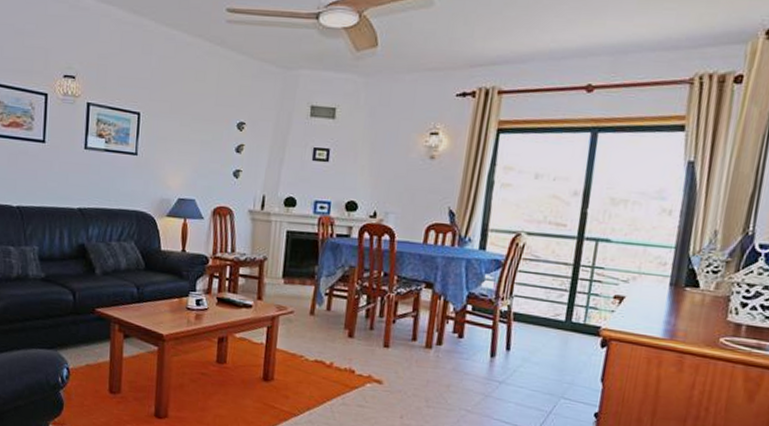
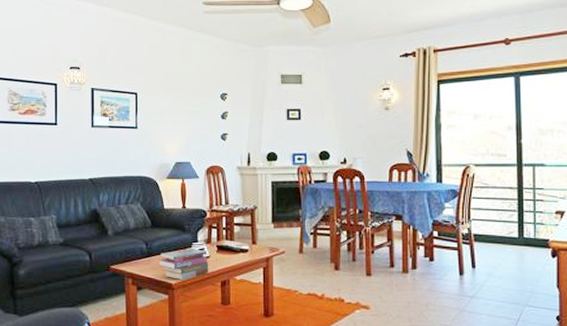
books: none [150,297,207,333] -> present [159,247,209,281]

